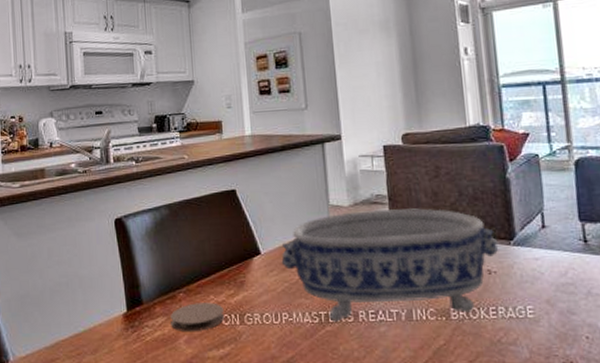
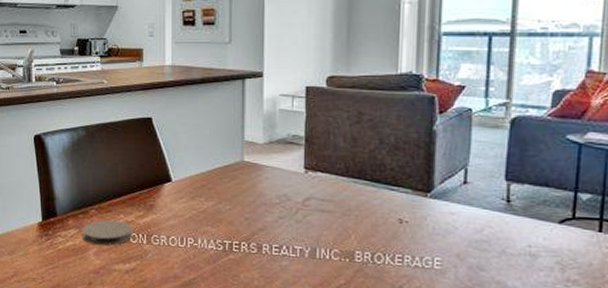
decorative bowl: present [281,208,498,322] -> none [191,149,413,257]

